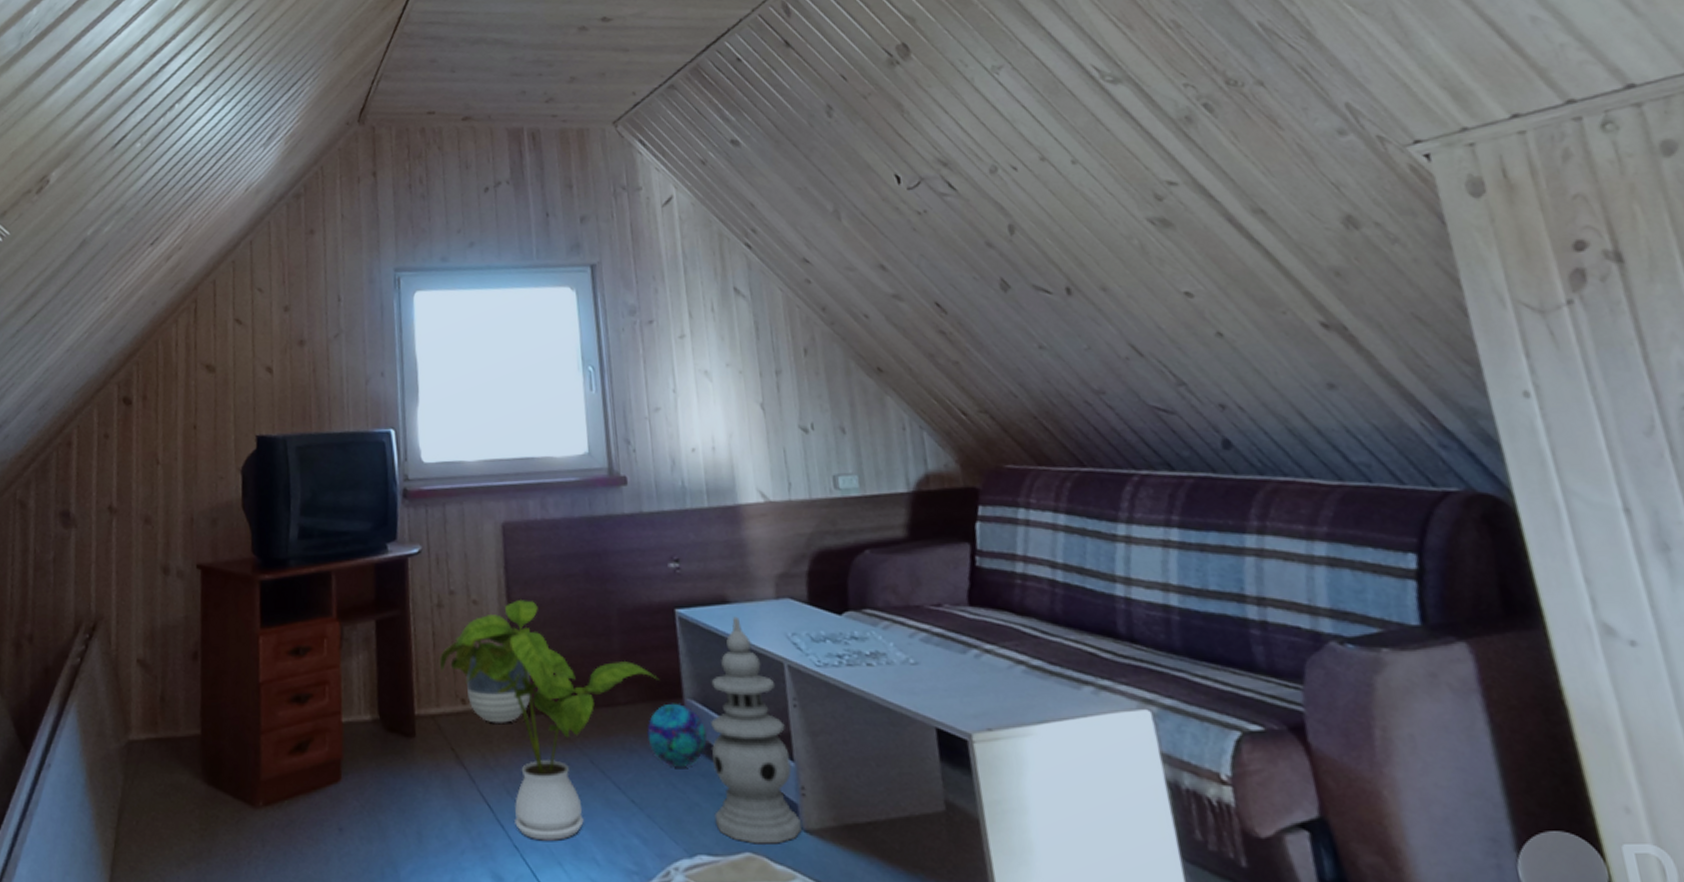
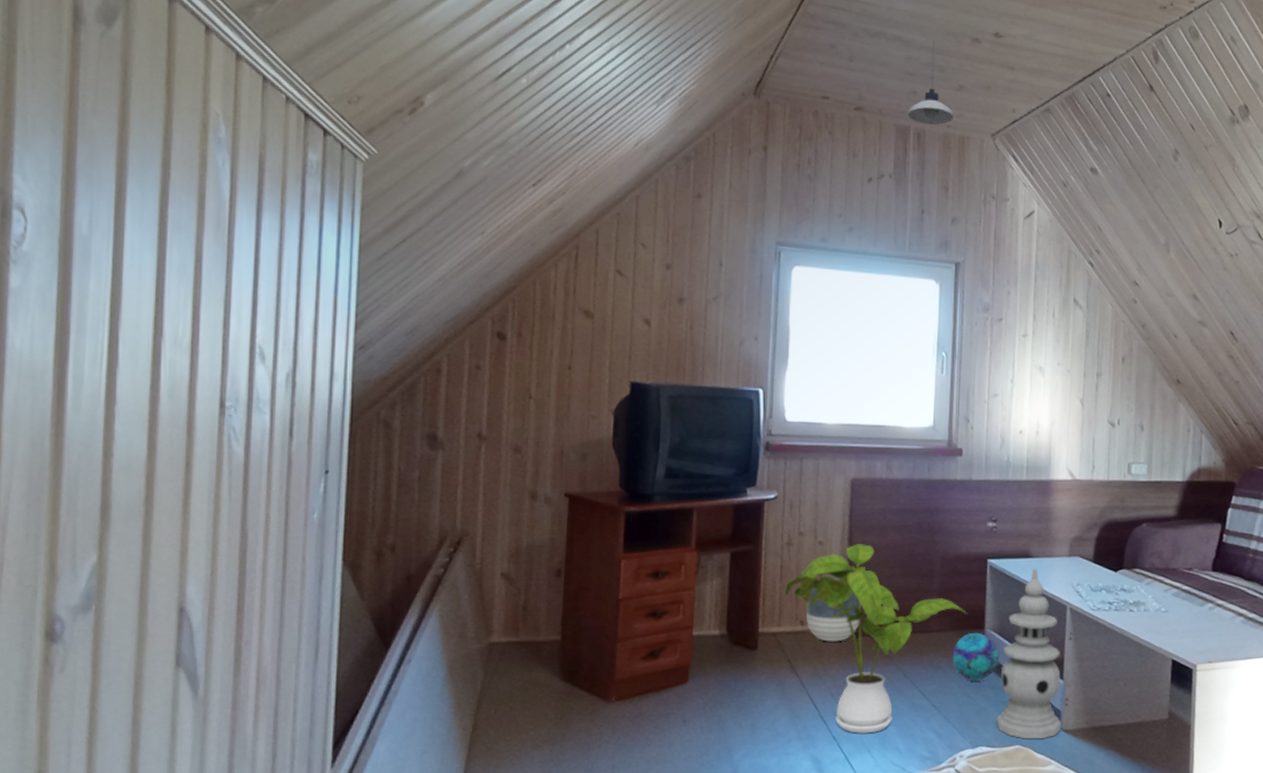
pendant light: none [518,36,570,123] -> present [907,40,954,125]

